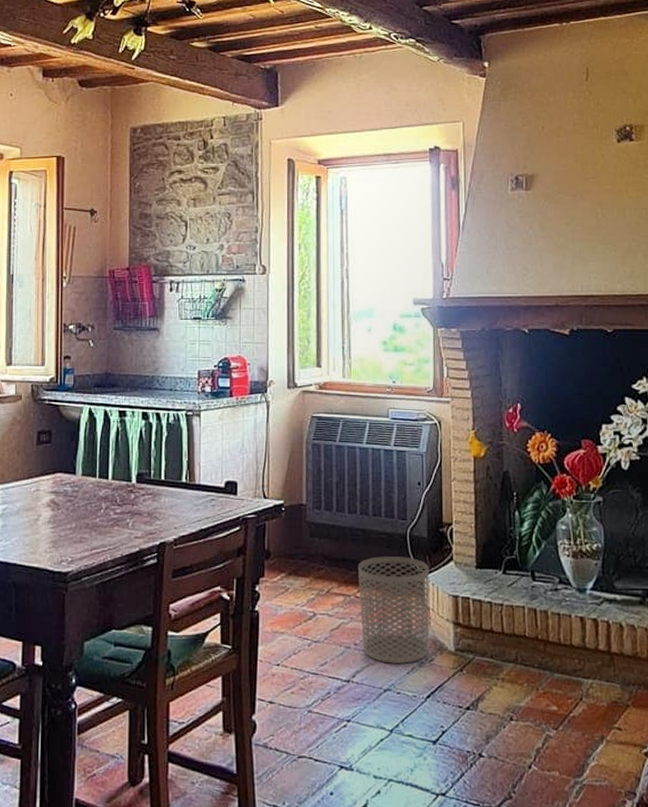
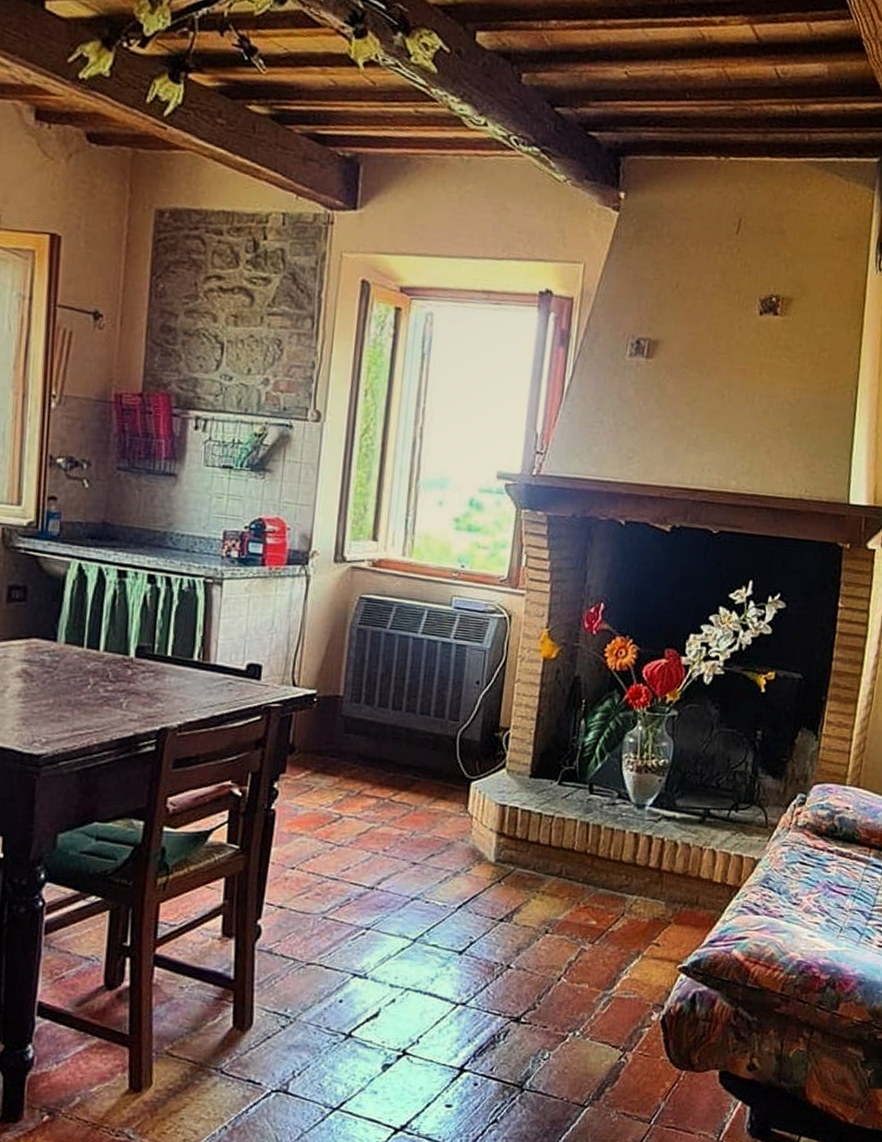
waste bin: present [358,556,430,664] -> none [393,758,478,873]

